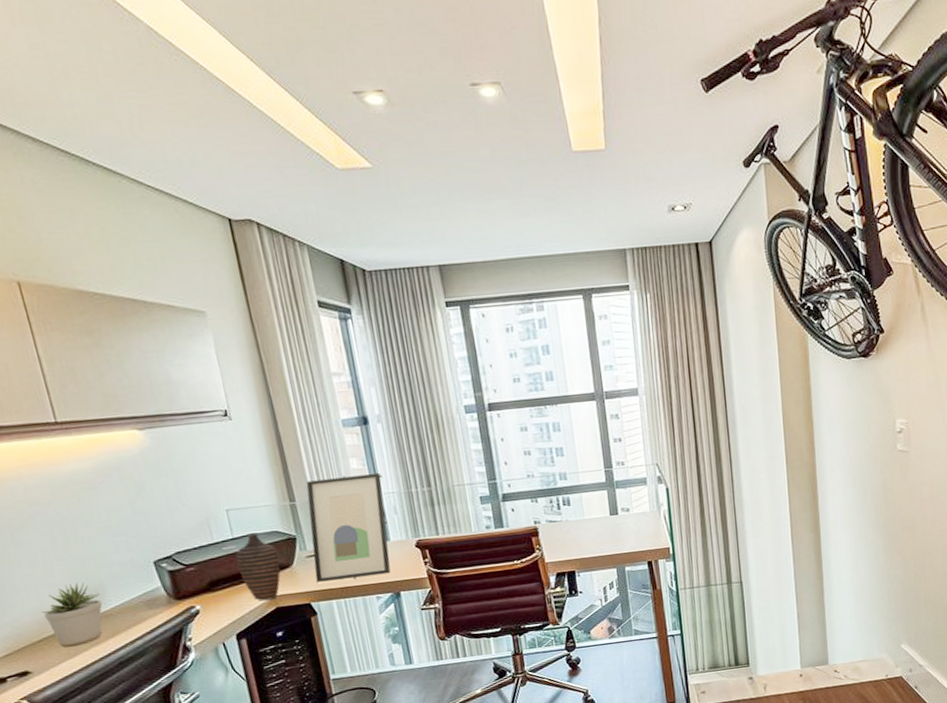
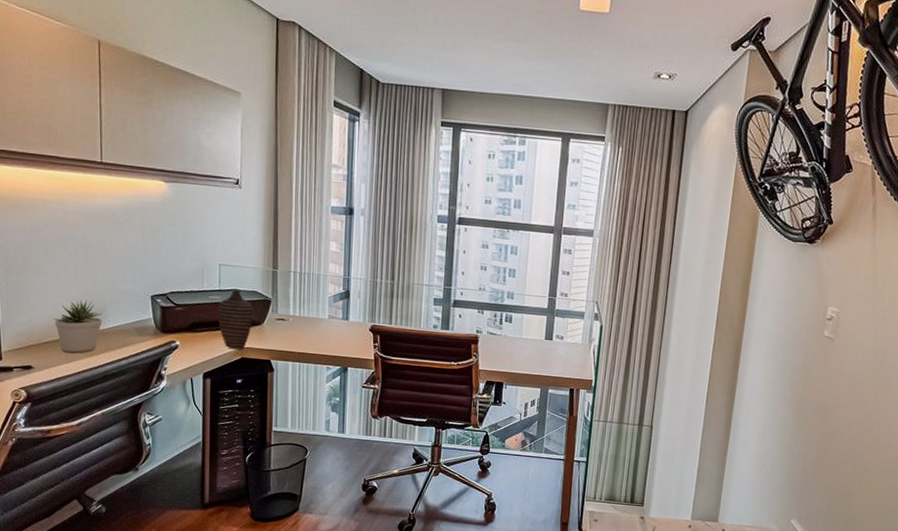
picture frame: present [306,472,391,583] -> none [280,254,355,349]

